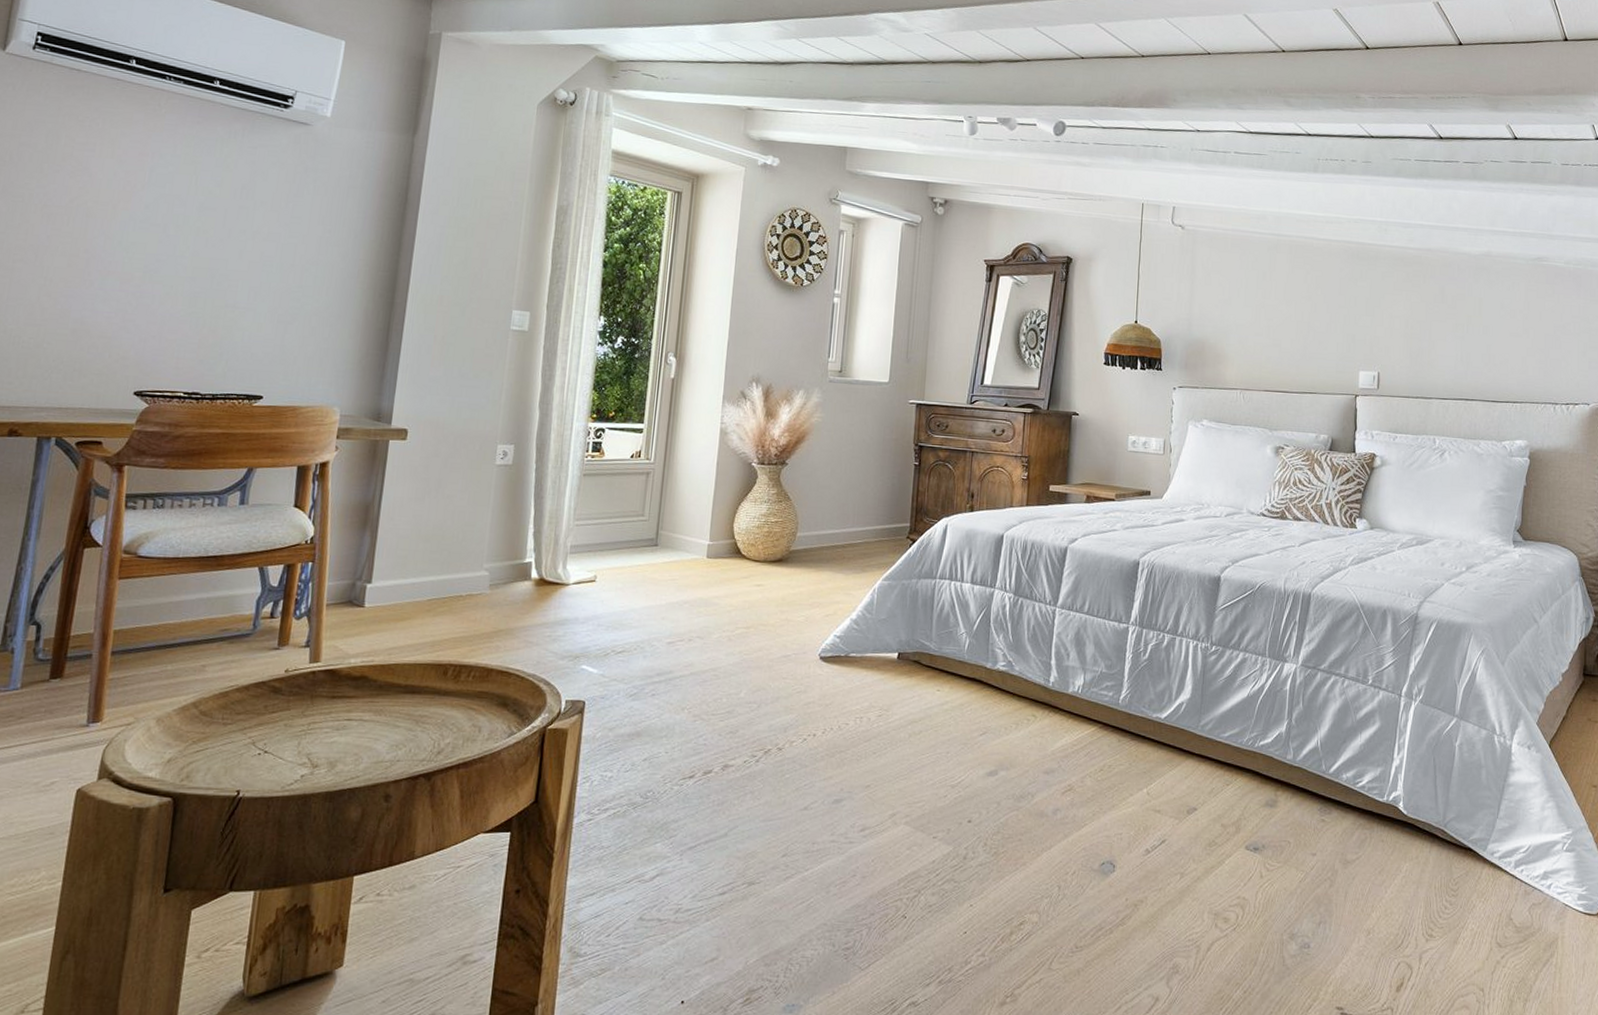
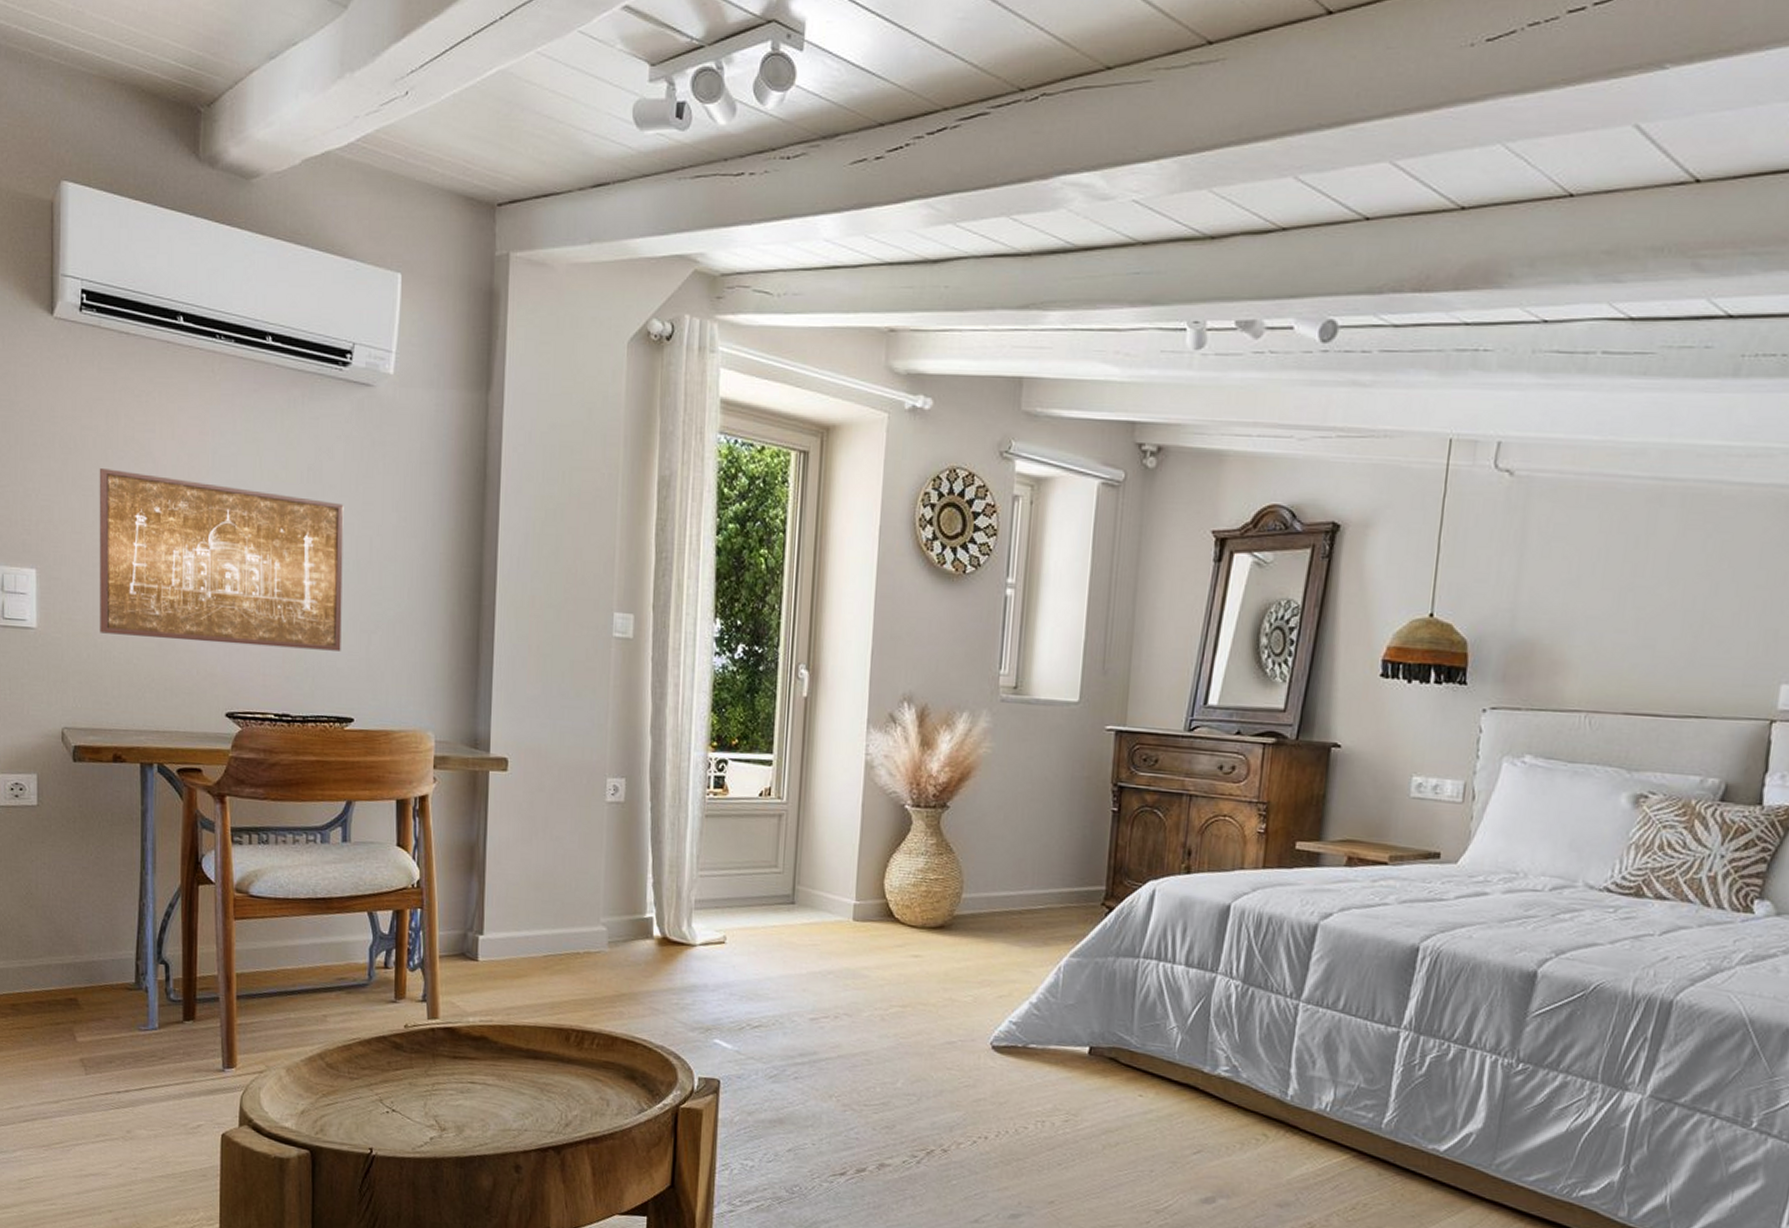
wall art: none [11,179,273,339] -> present [99,469,344,651]

